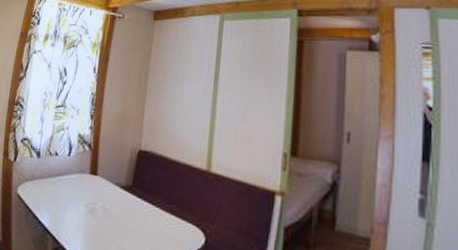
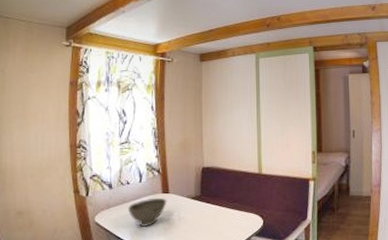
bowl: none [51,176,94,213] -> present [128,197,167,228]

